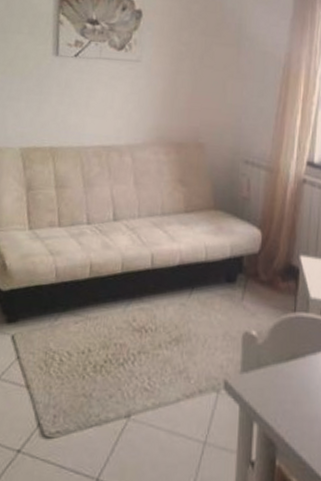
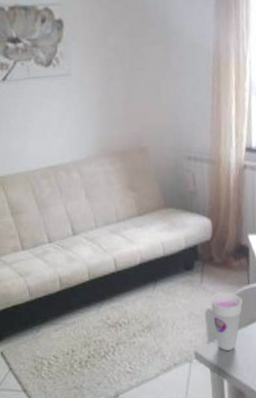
cup: none [249,316,286,387] -> present [210,292,243,351]

